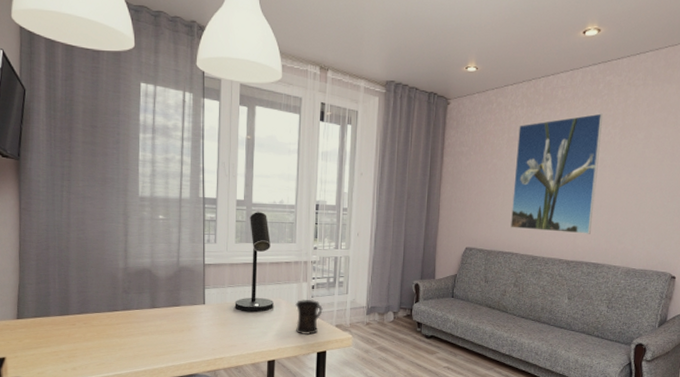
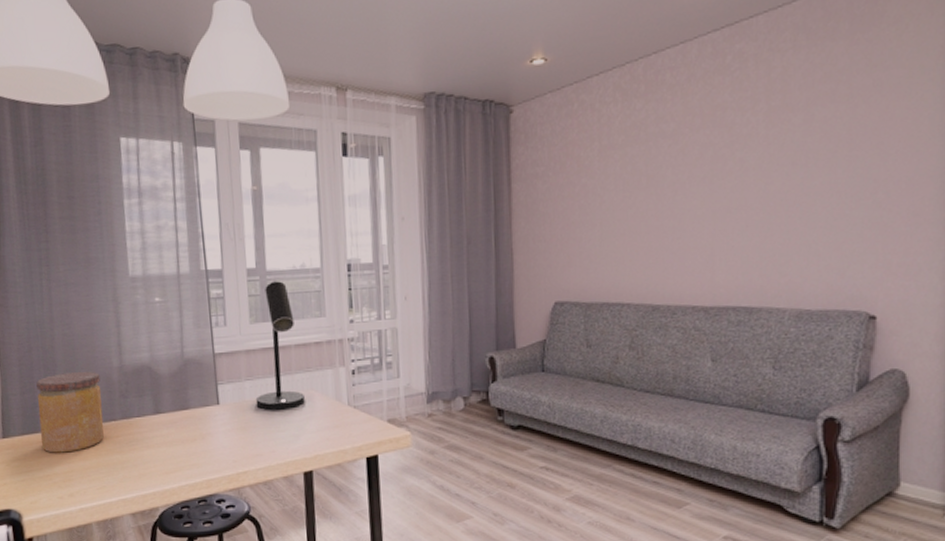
jar: none [51,269,107,334] -> present [36,371,105,453]
mug: present [295,299,323,335] -> none [332,388,369,435]
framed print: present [511,113,603,234] -> none [613,96,737,270]

